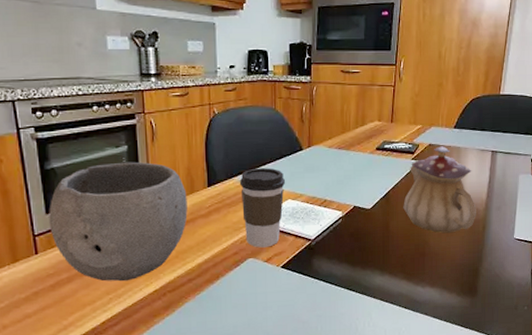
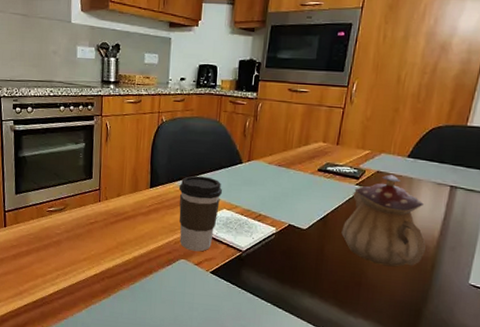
bowl: present [49,161,188,282] -> none [17,157,131,262]

